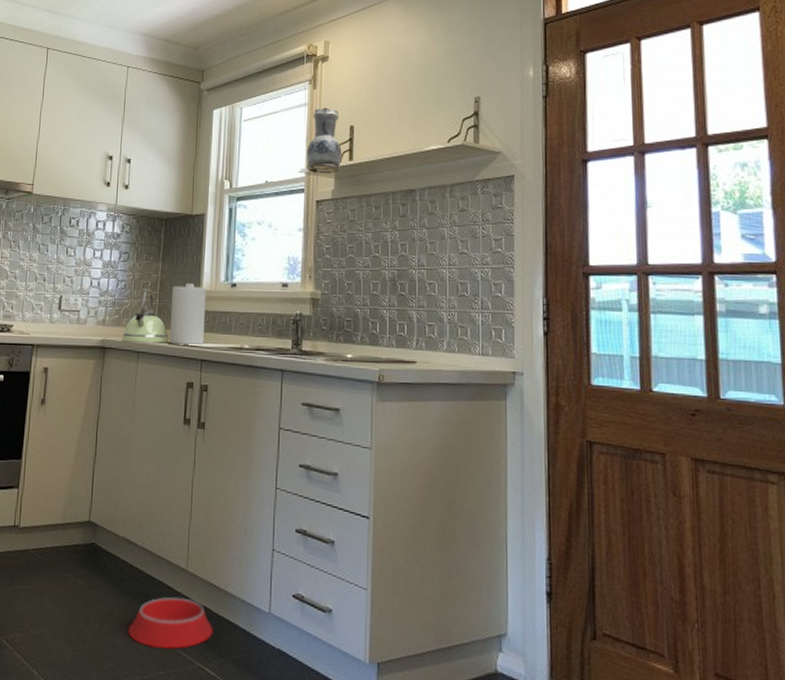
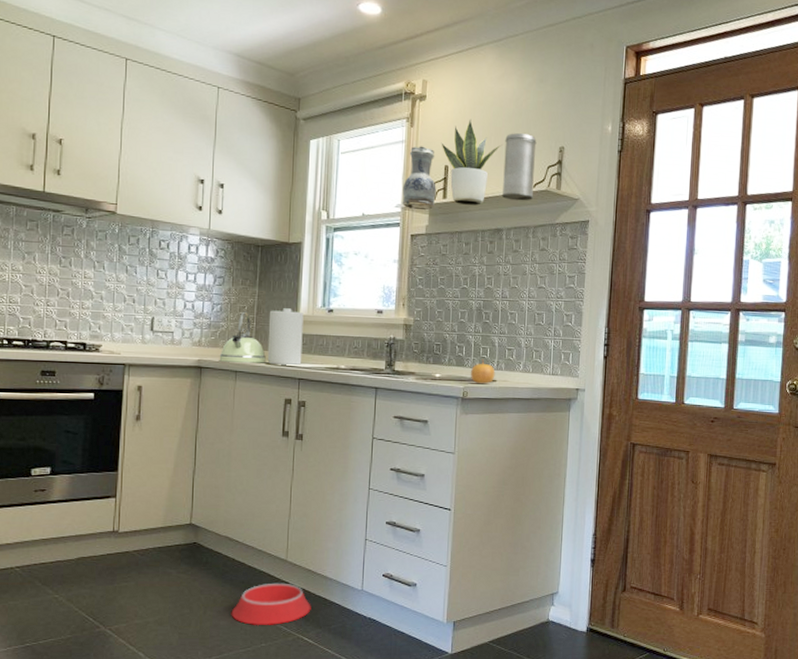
potted plant: none [345,75,411,166] -> present [441,118,502,205]
fruit: none [386,337,415,367] -> present [470,359,495,385]
canister: none [412,86,449,158] -> present [501,133,537,201]

